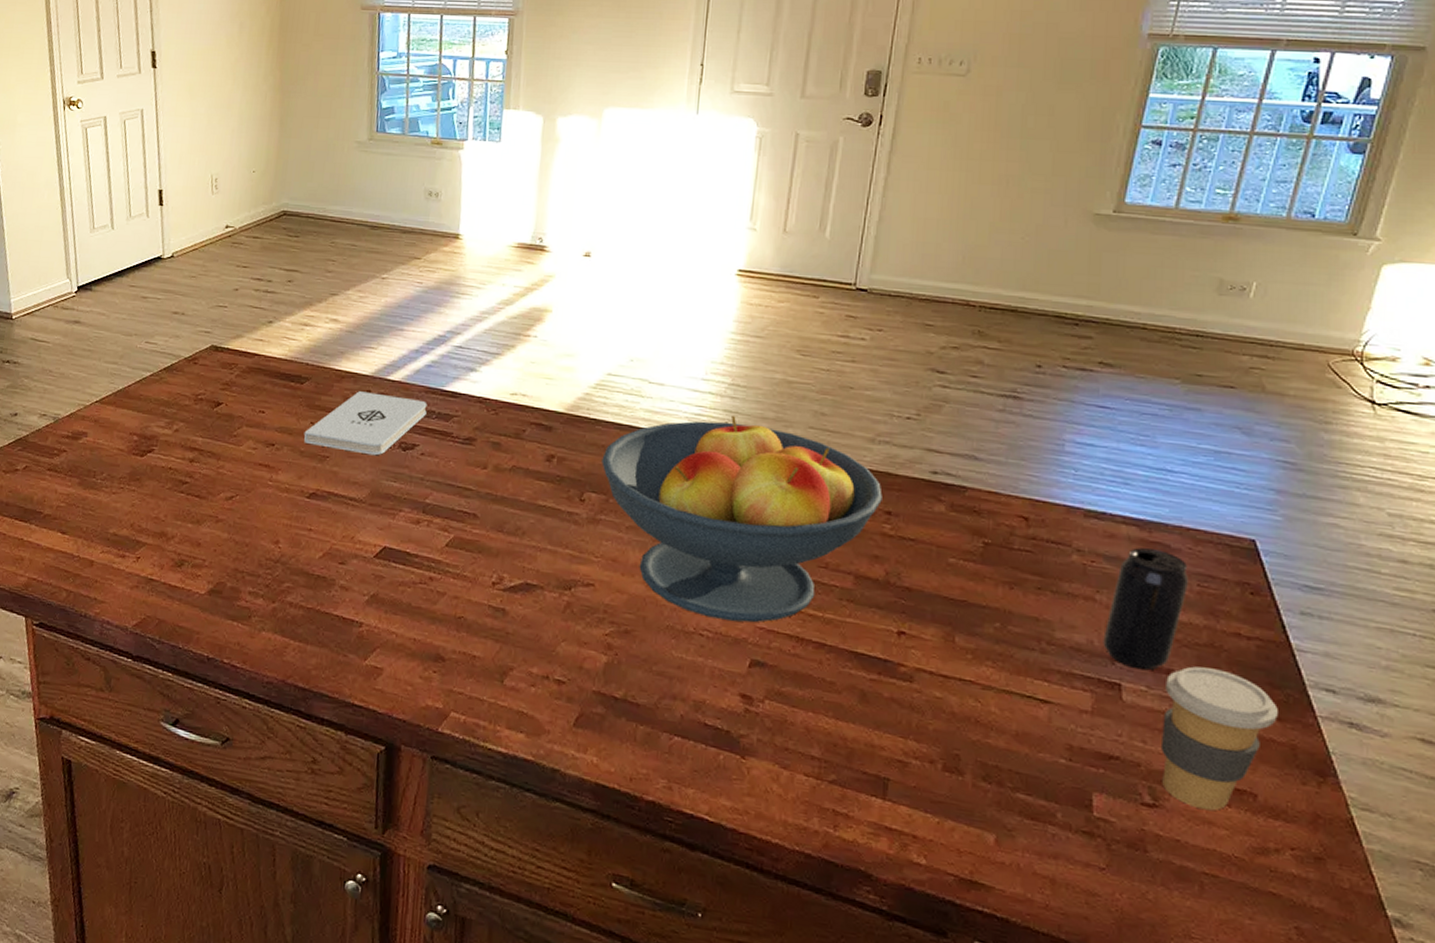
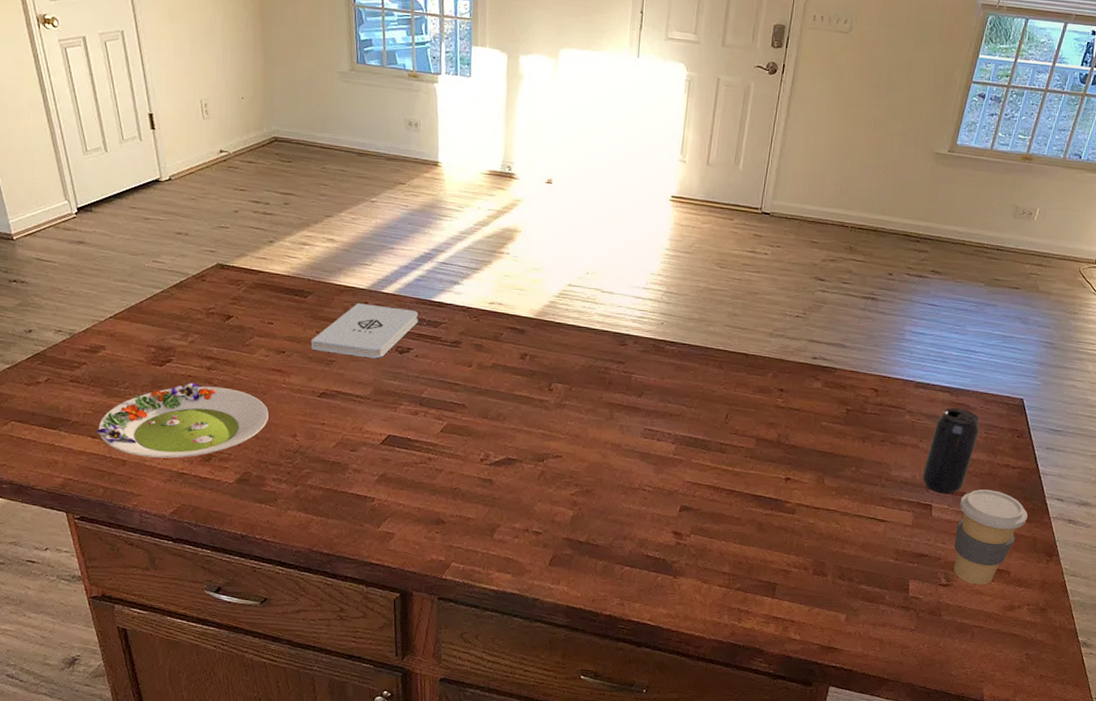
salad plate: none [68,475,251,561] -> present [97,382,269,458]
fruit bowl: present [601,415,883,623] -> none [565,317,777,478]

